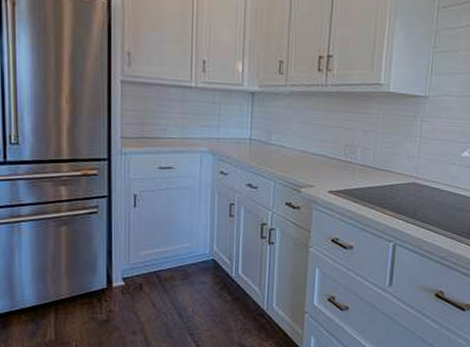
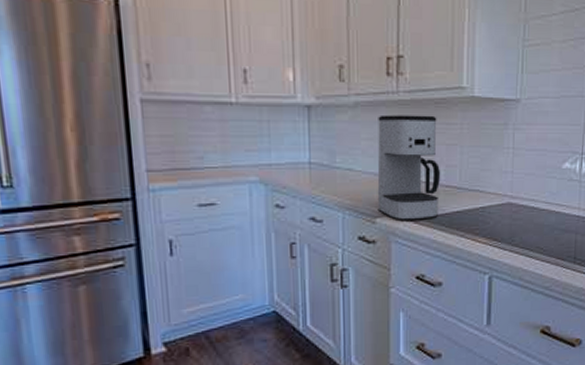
coffee maker: none [303,103,358,192] -> present [377,115,441,220]

